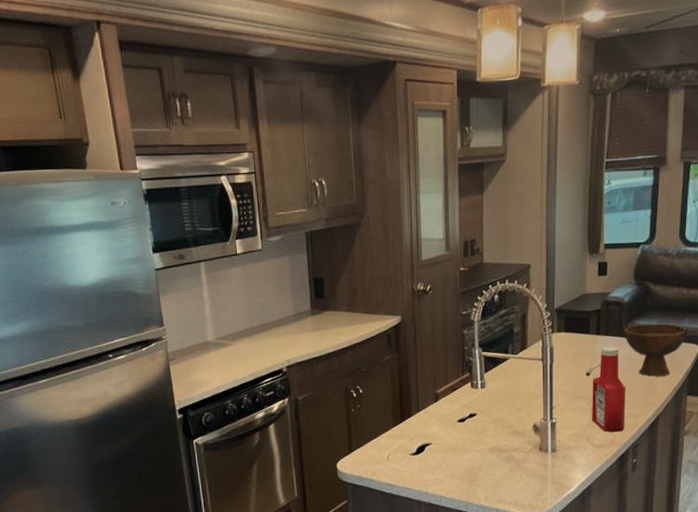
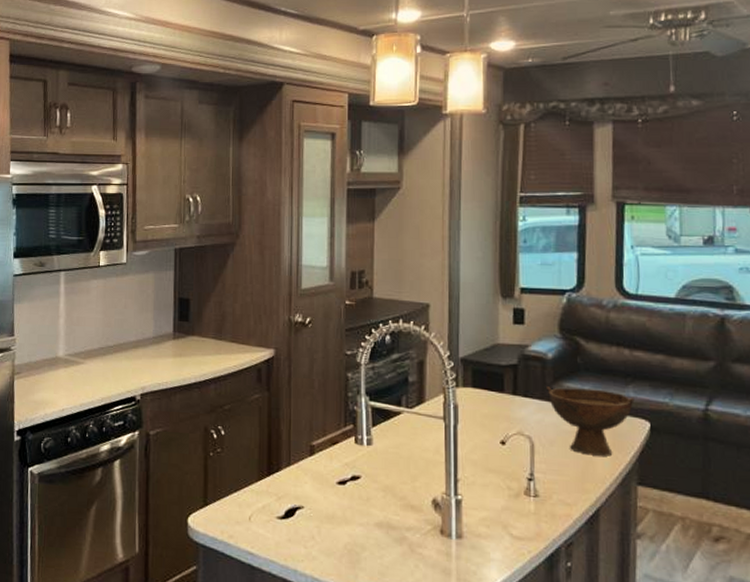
ketchup bottle: present [592,347,626,433] -> none [508,411,554,523]

